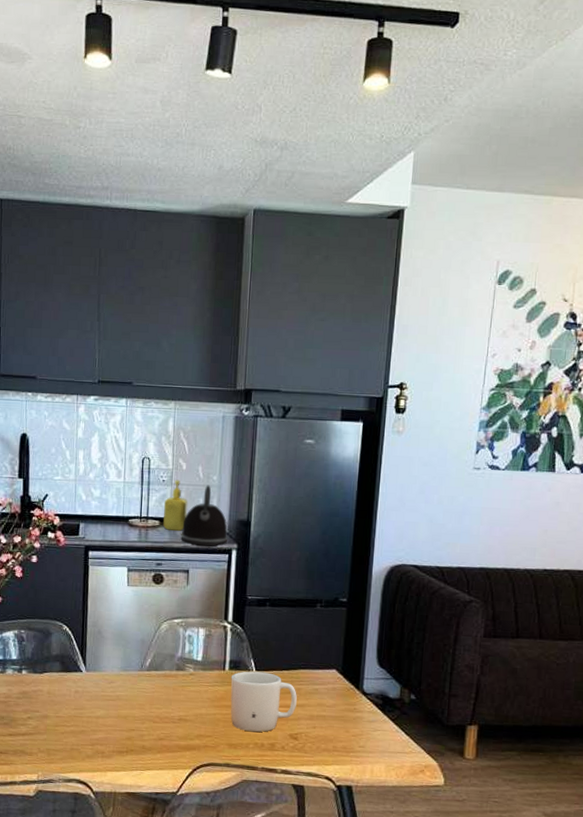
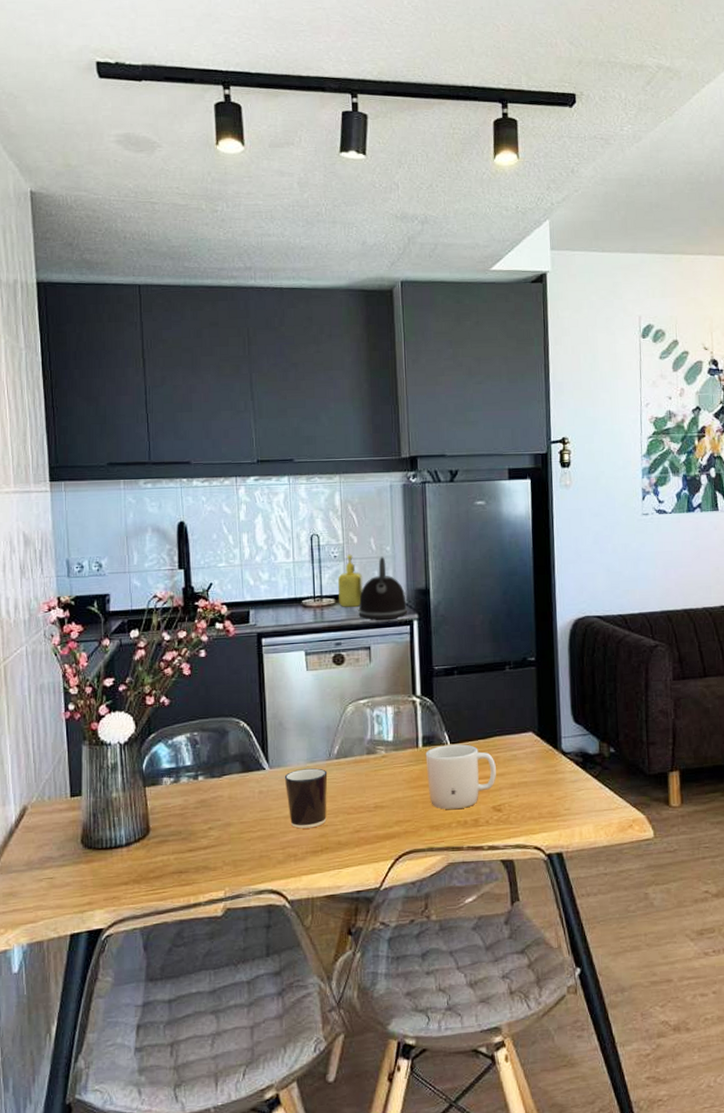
mug: none [98,675,139,731] -> present [284,768,328,829]

